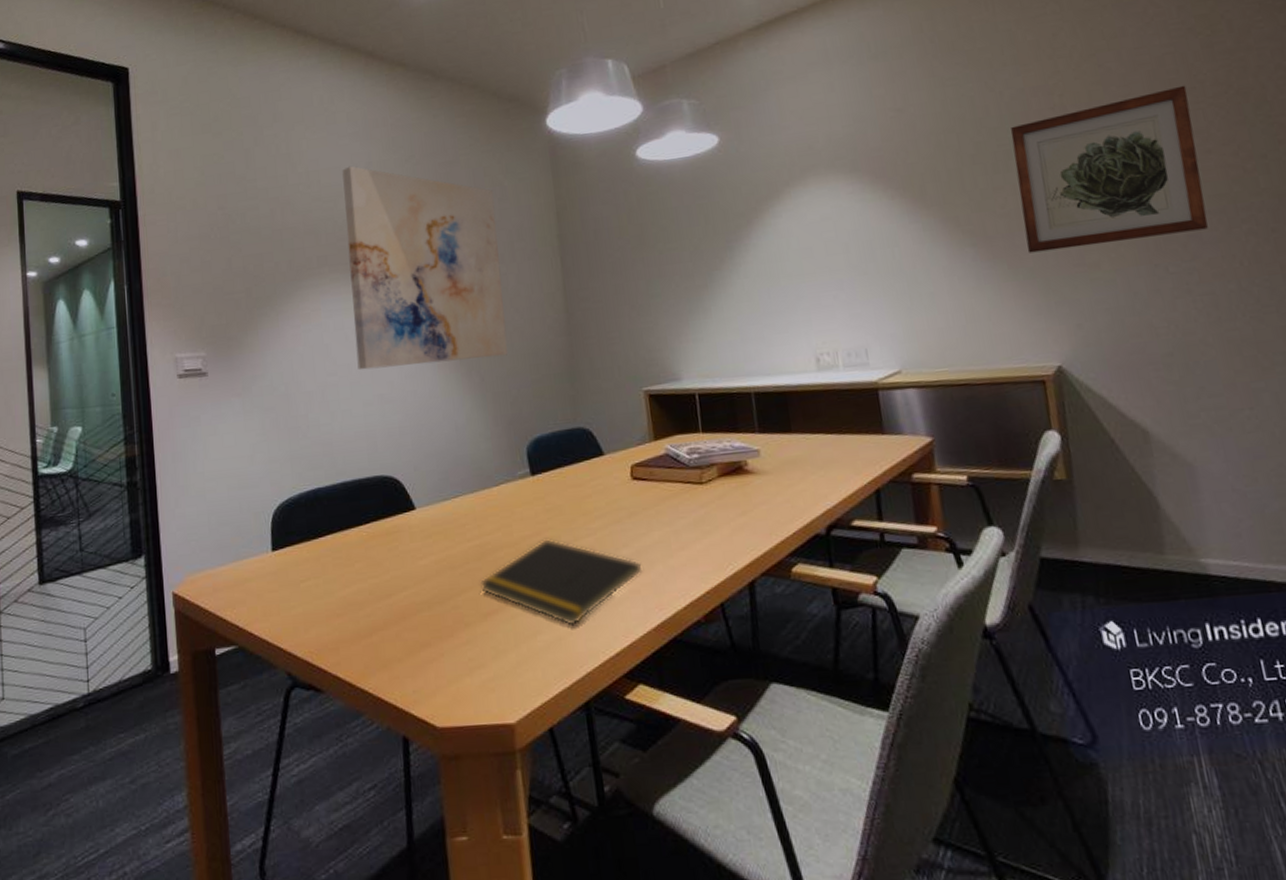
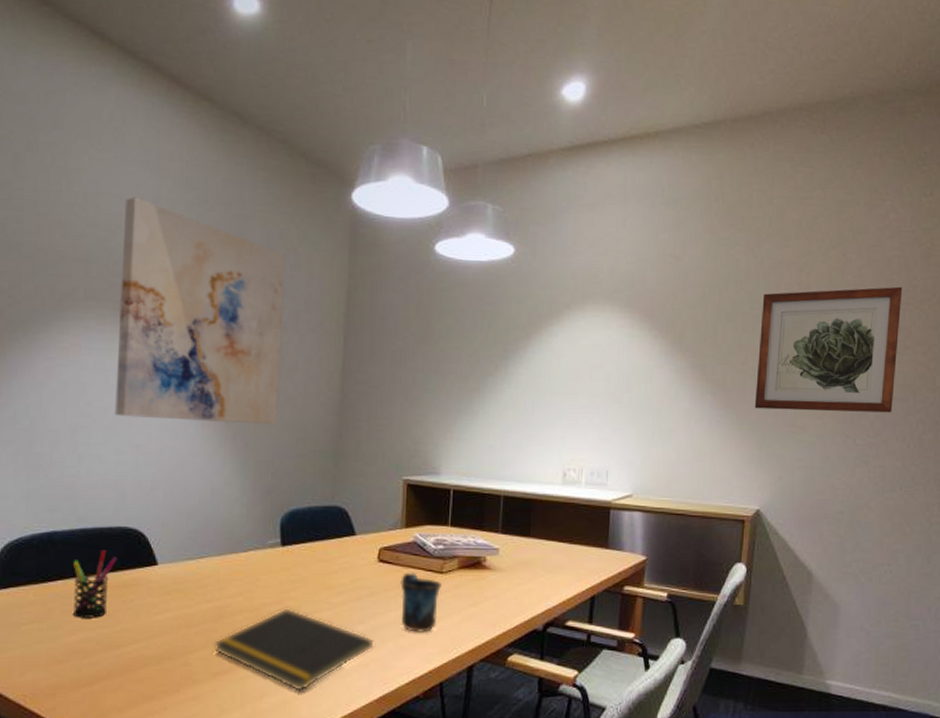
pen holder: none [338,500,378,571] -> present [72,550,117,618]
mug: none [659,487,705,551] -> present [400,572,443,632]

